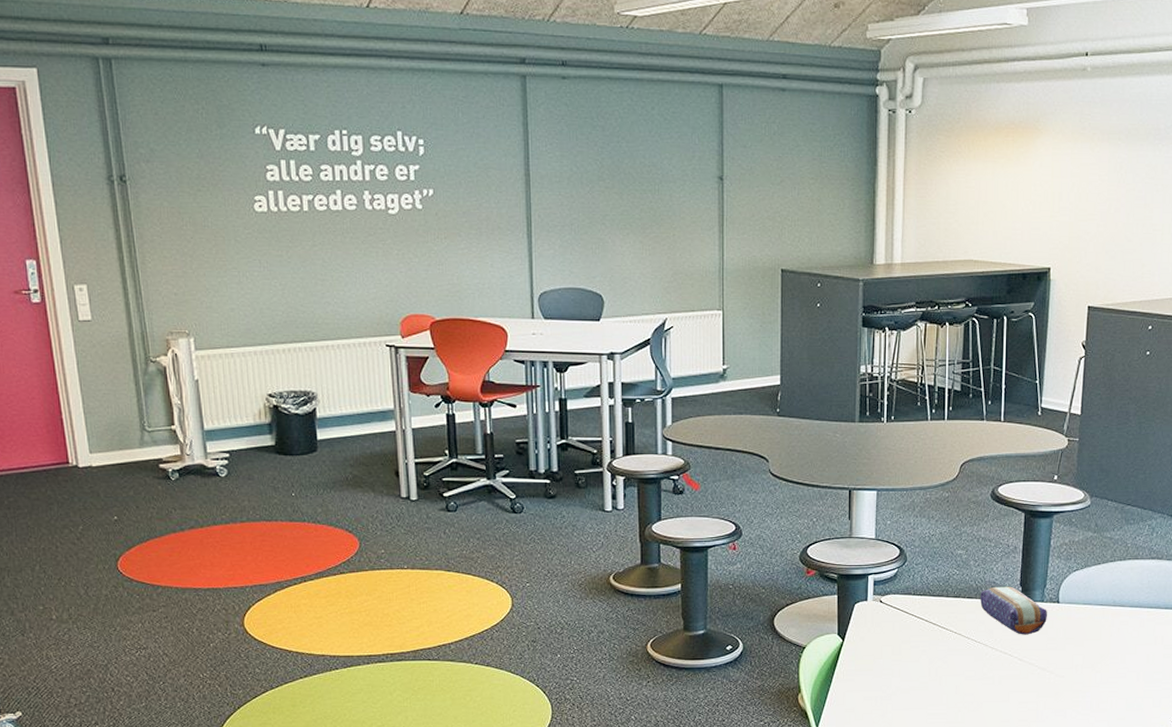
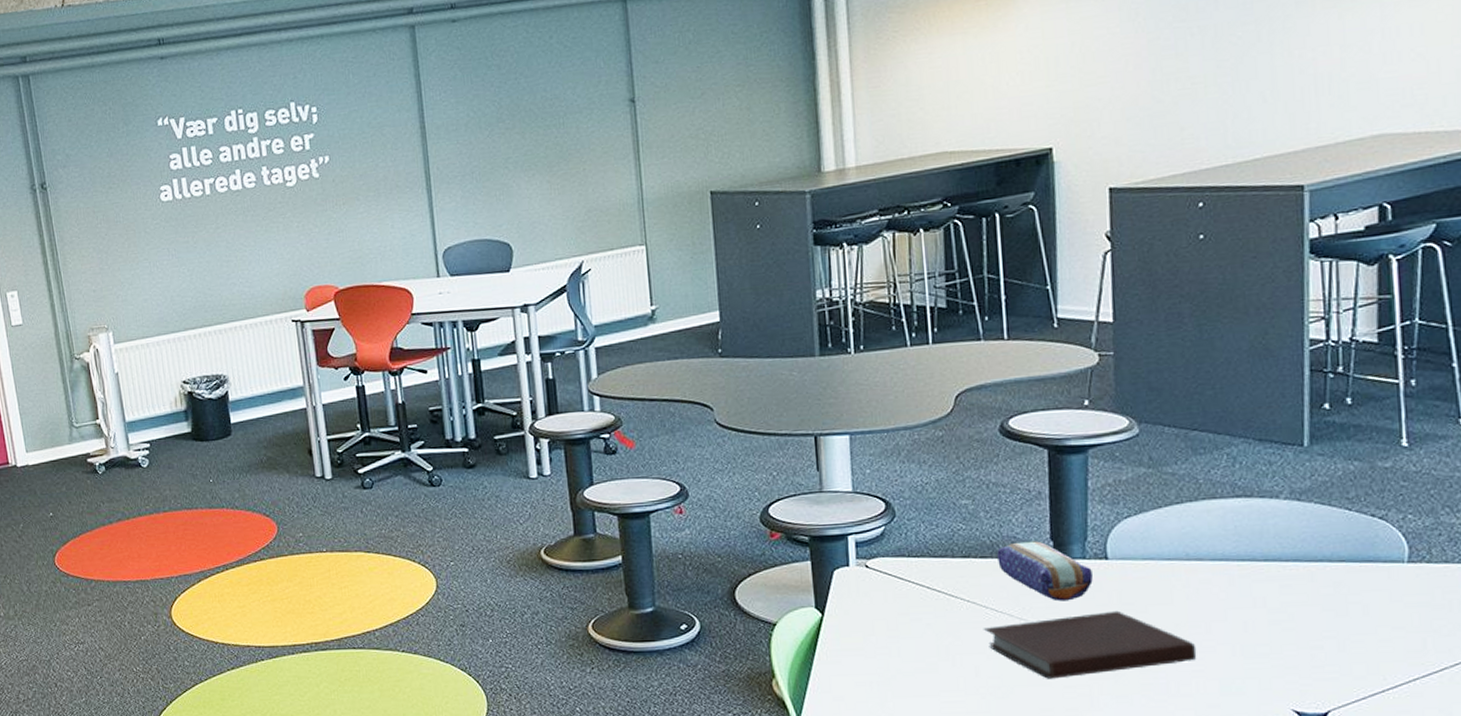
notebook: none [964,643,1114,696] -> present [983,610,1197,679]

